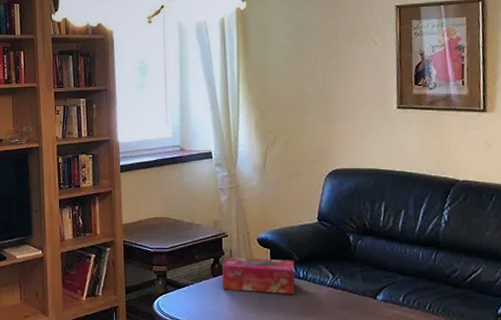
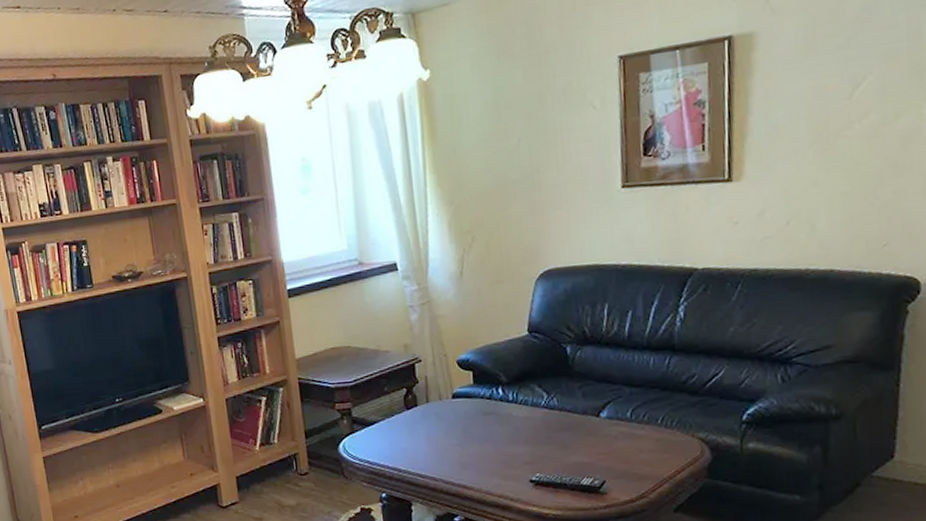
tissue box: present [222,256,296,294] -> none [417,381,504,423]

